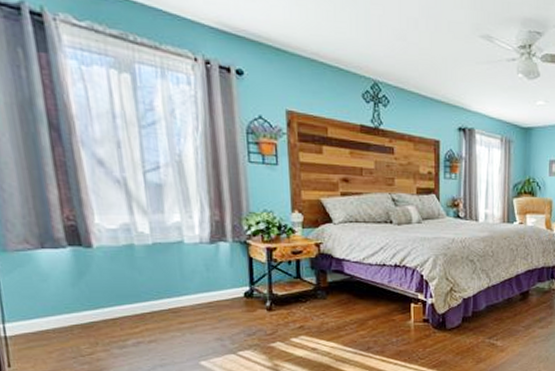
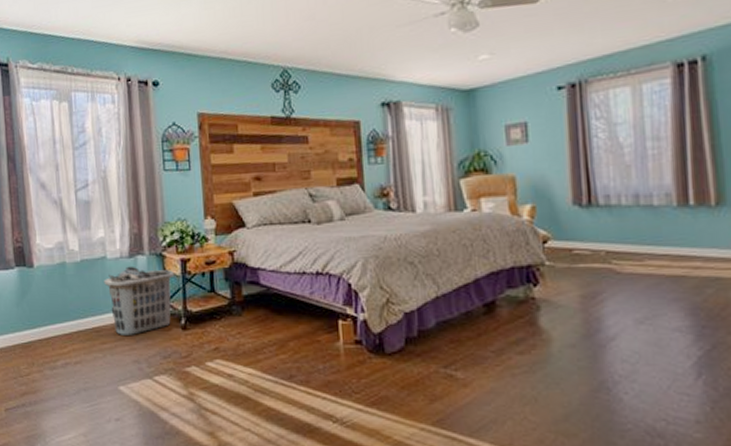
clothes hamper: none [181,251,260,316] -> present [103,266,175,335]

